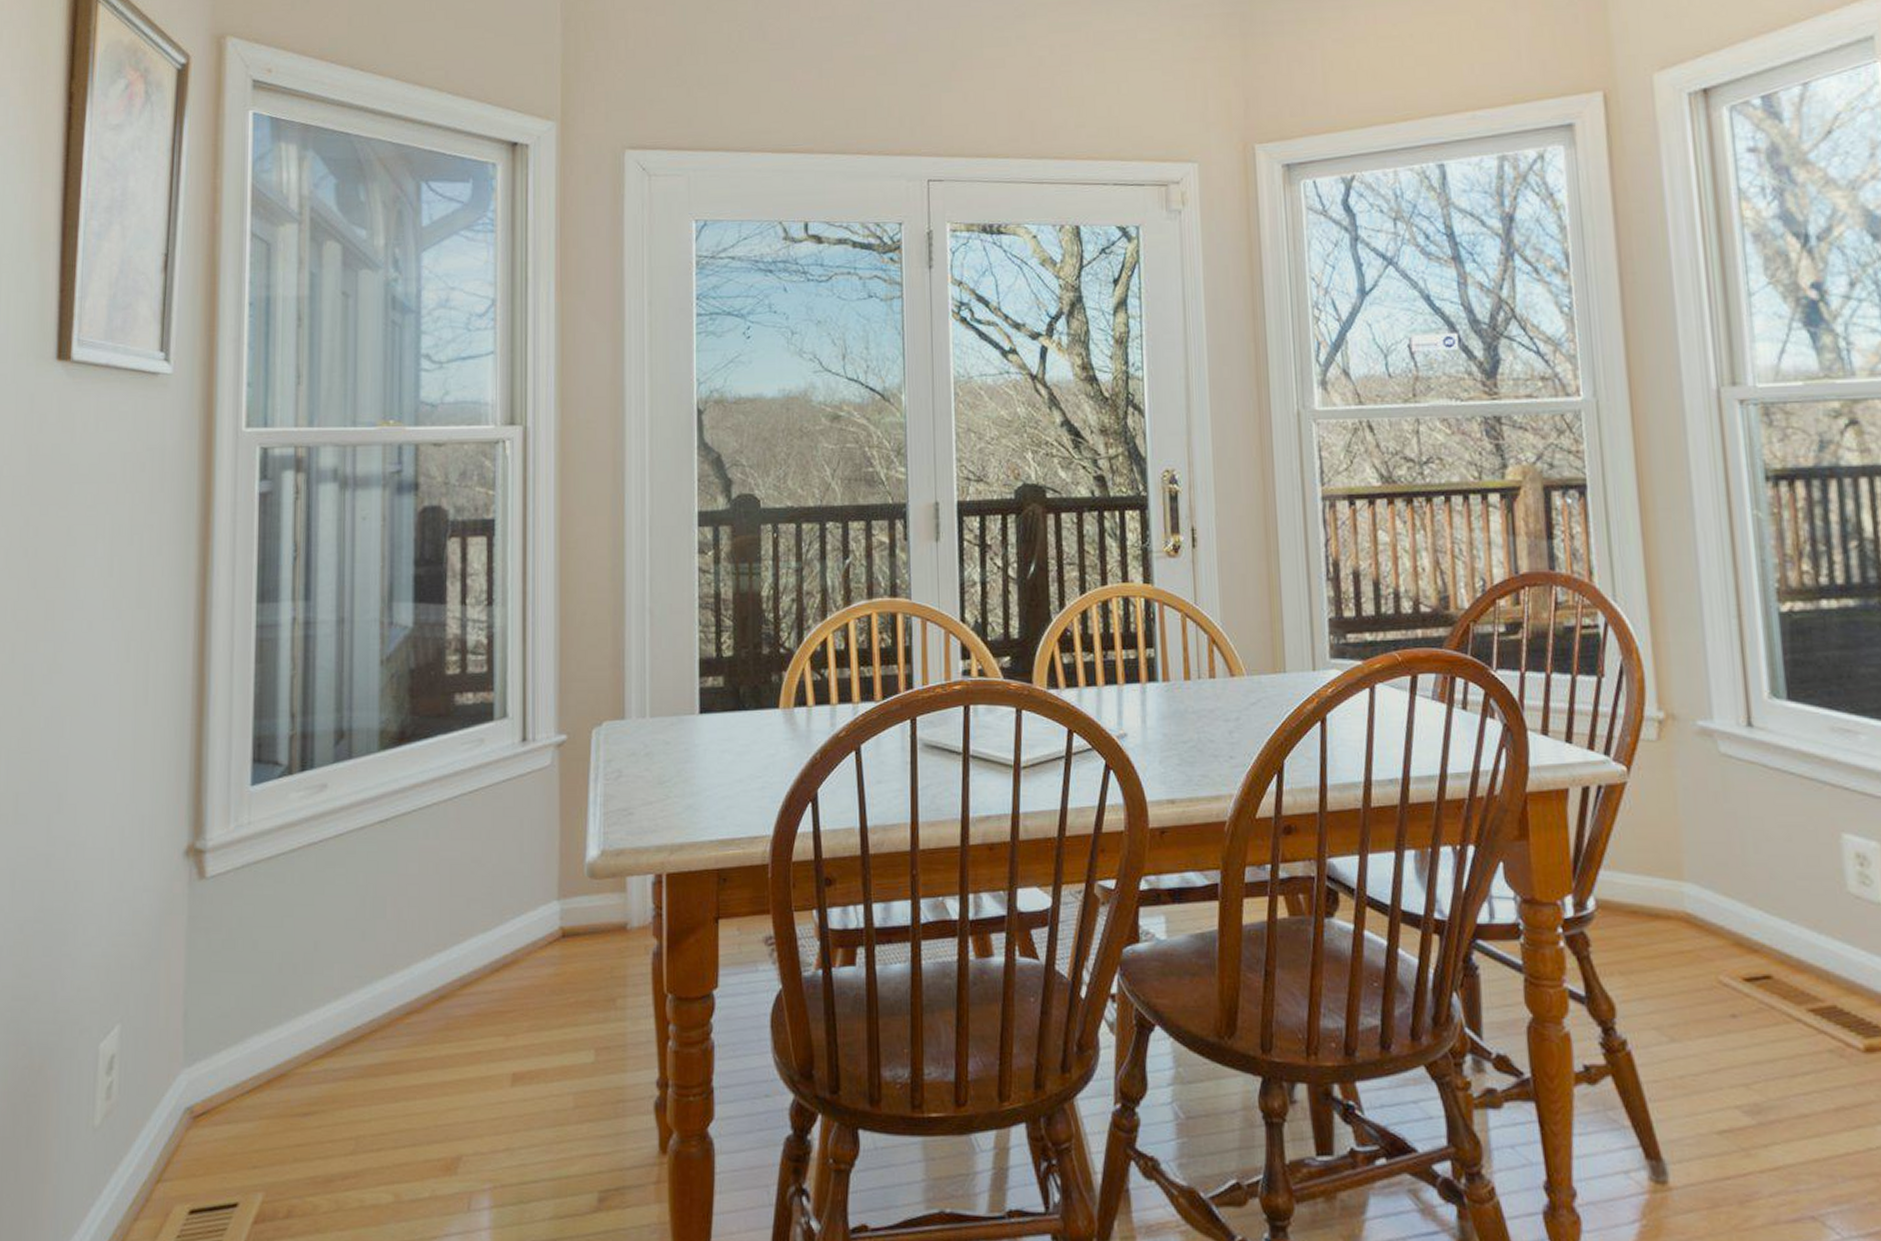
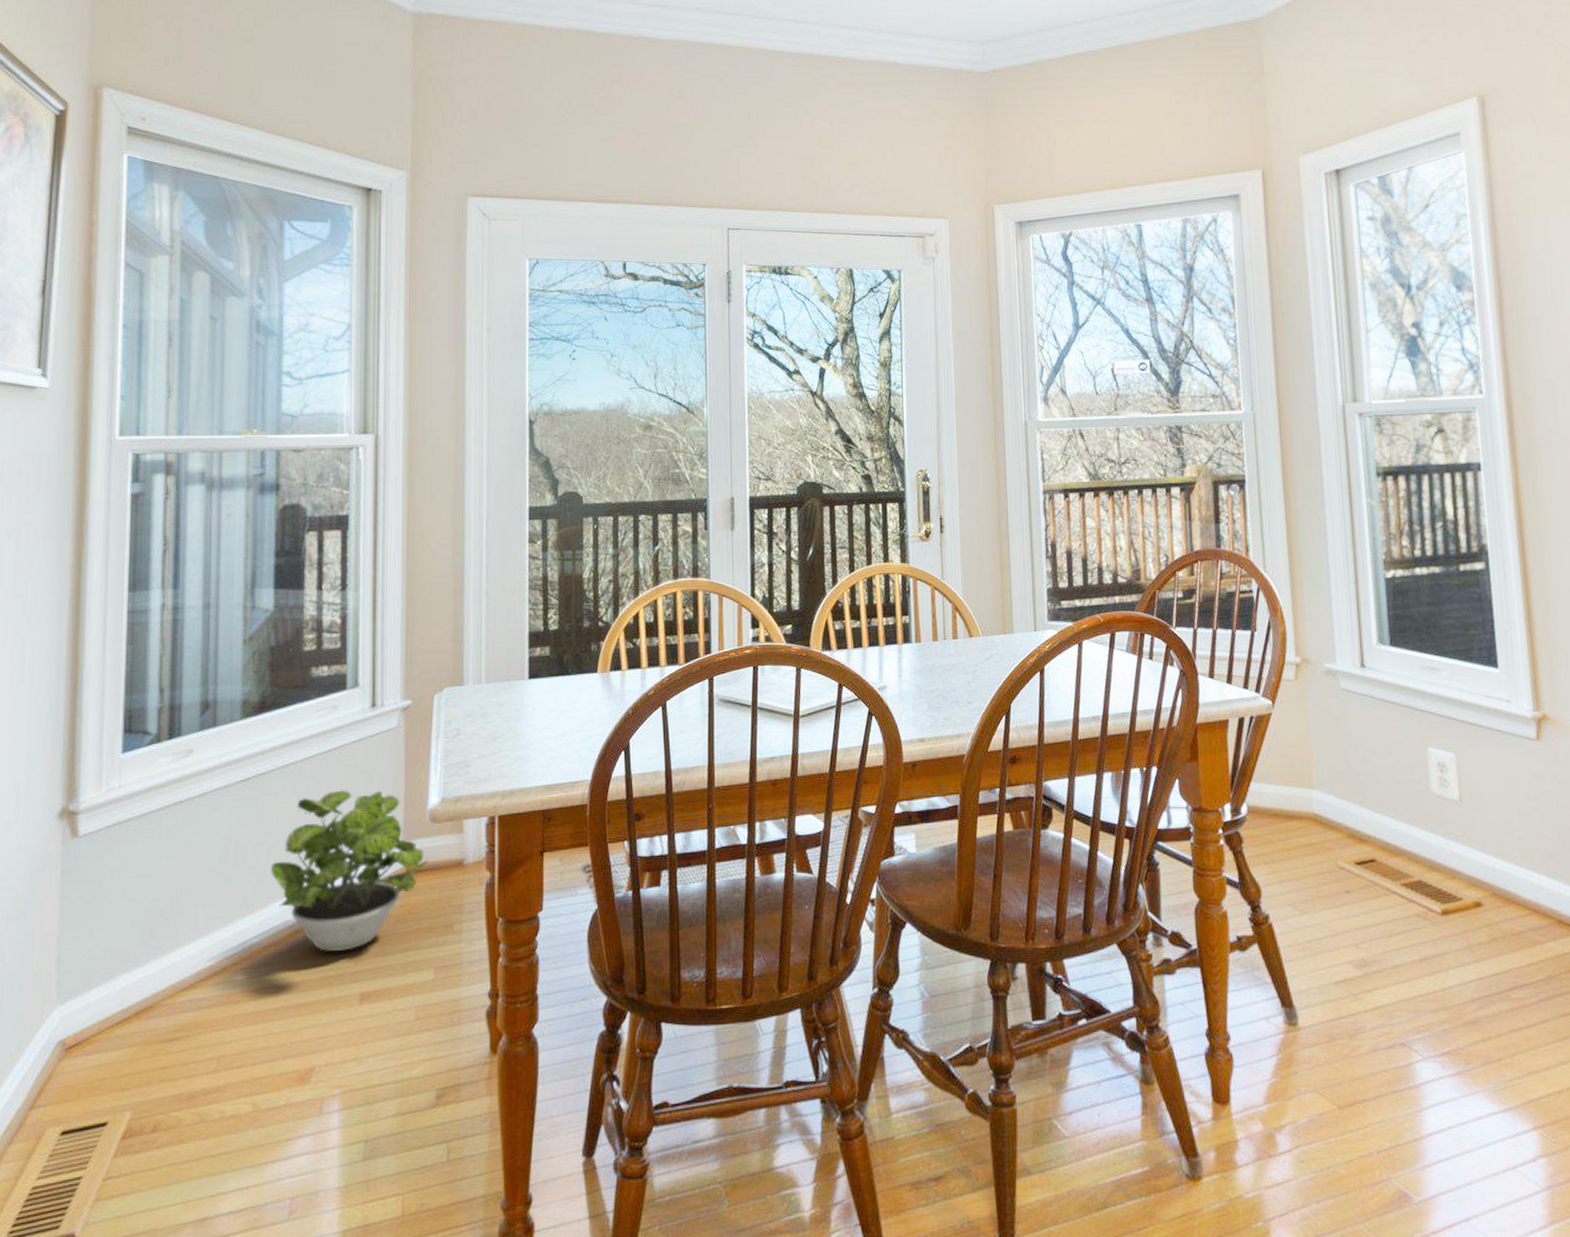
potted plant: none [413,836,587,1023] -> present [271,790,428,951]

